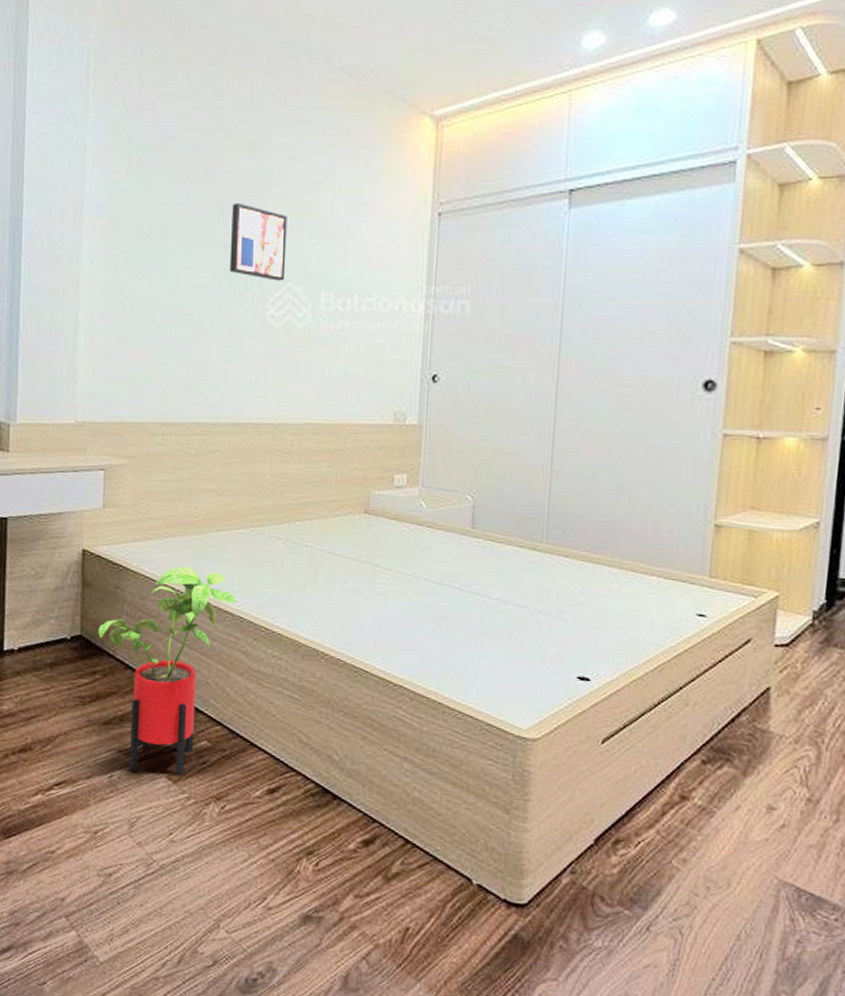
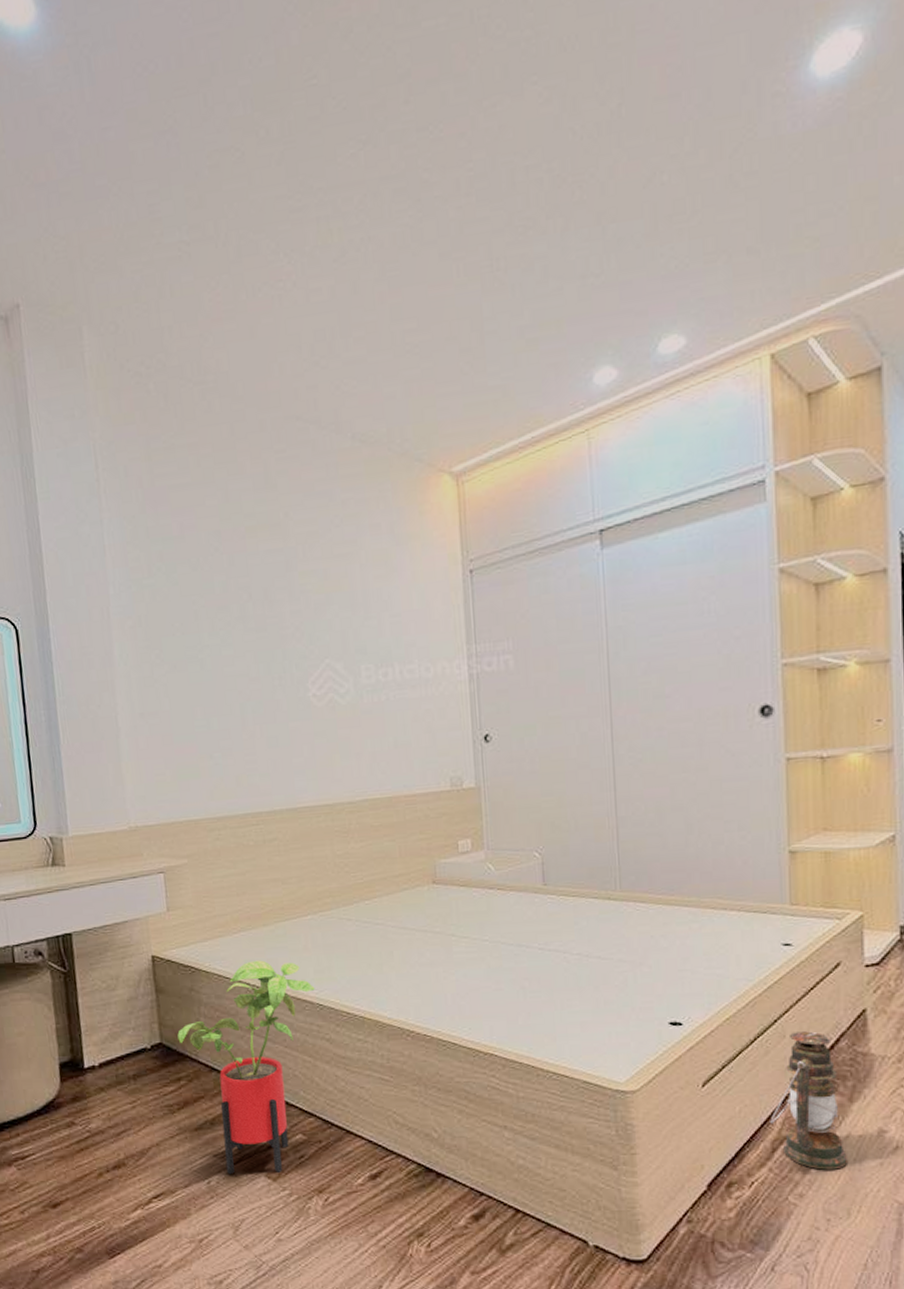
wall art: present [229,202,287,281] -> none [260,585,322,660]
lantern: none [663,701,735,840] -> present [770,1031,849,1170]

